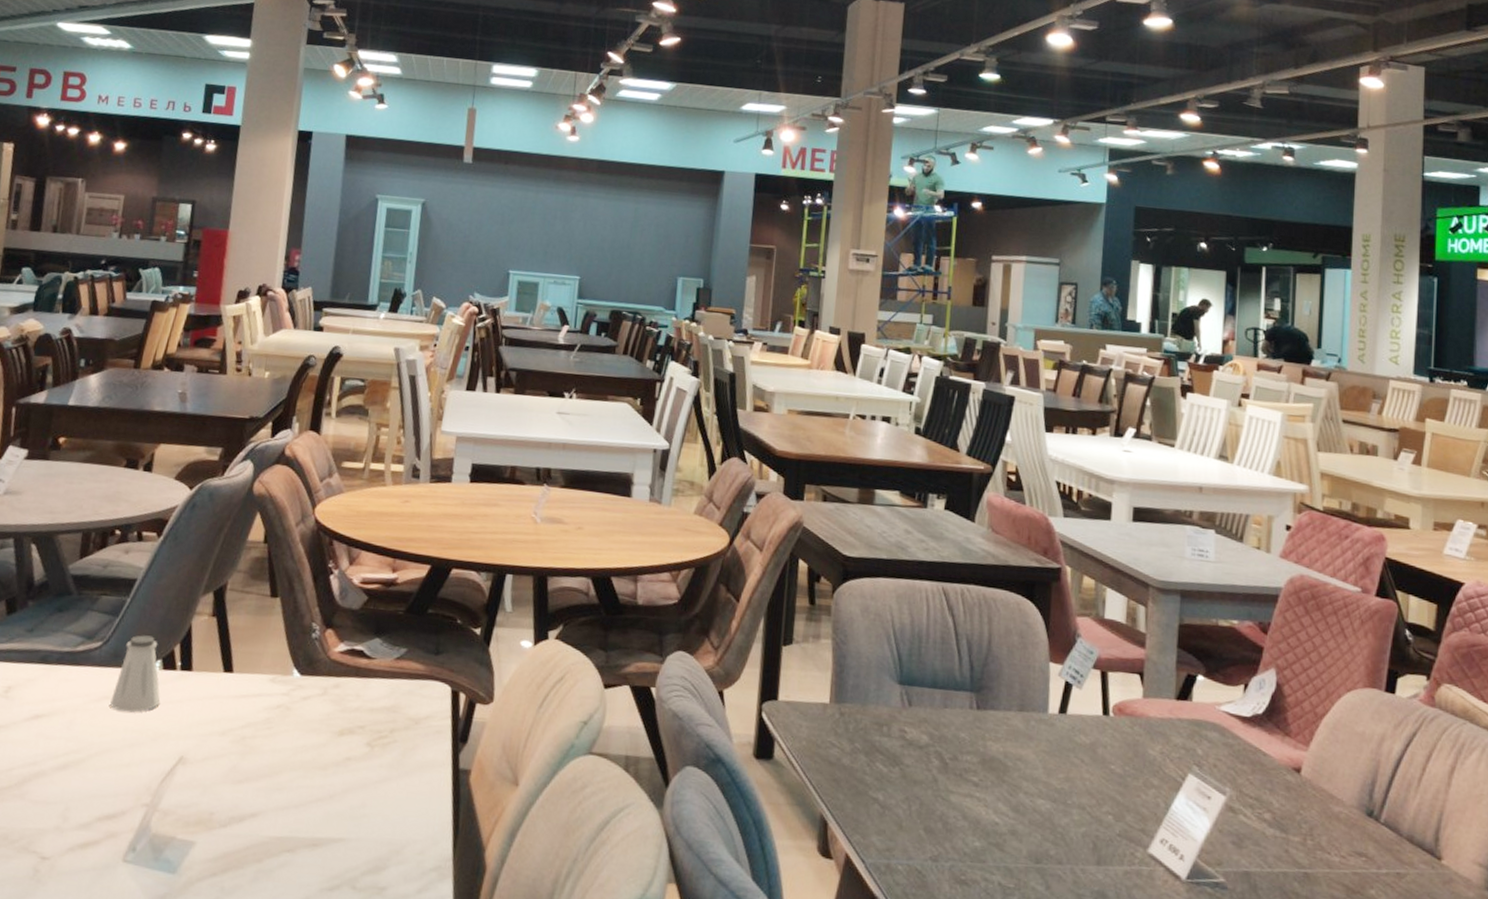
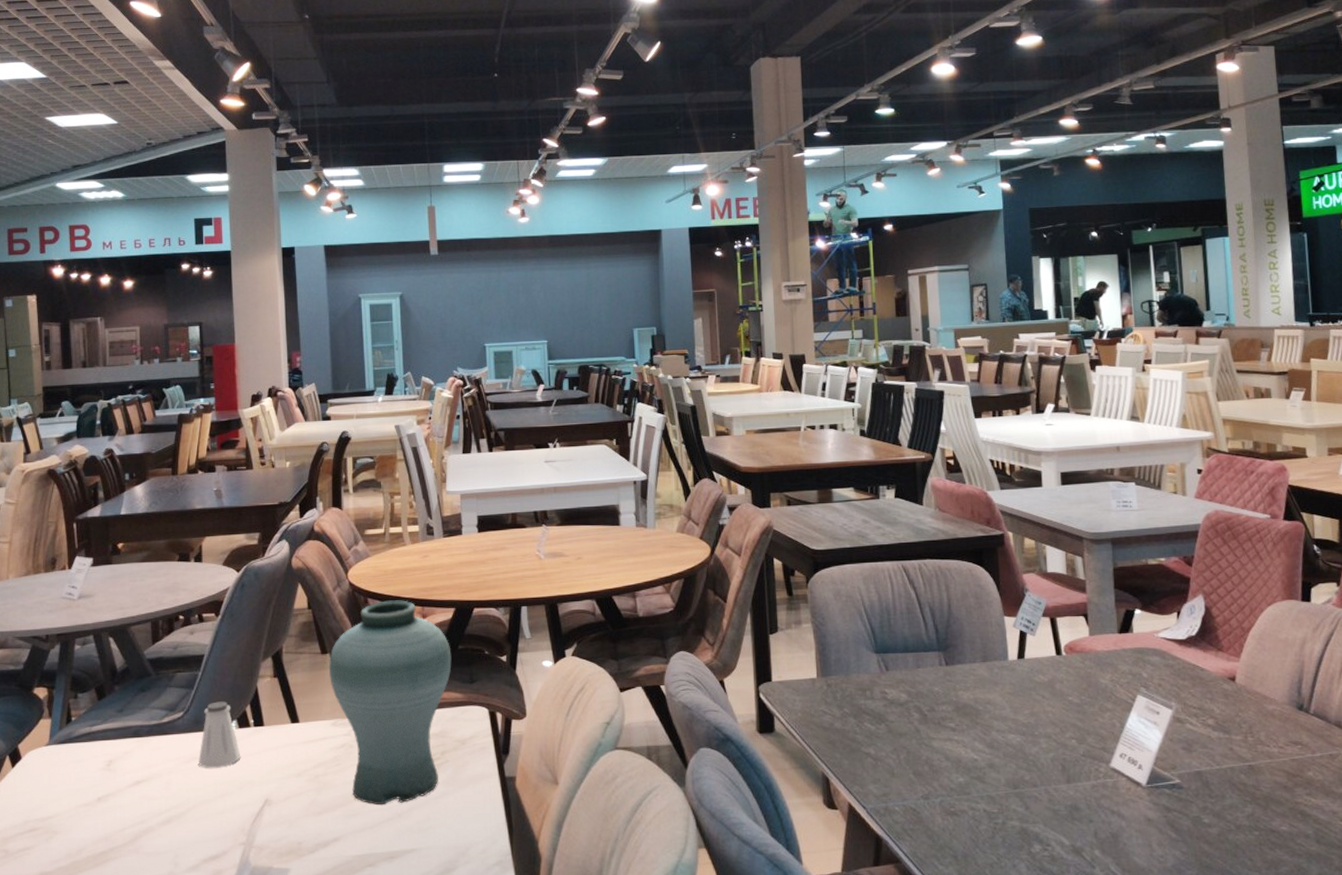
vase: none [276,546,420,783] -> present [329,600,452,805]

